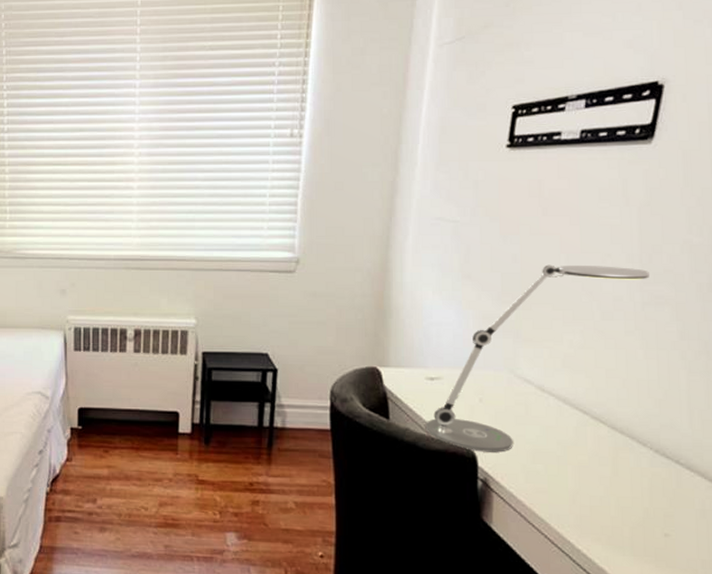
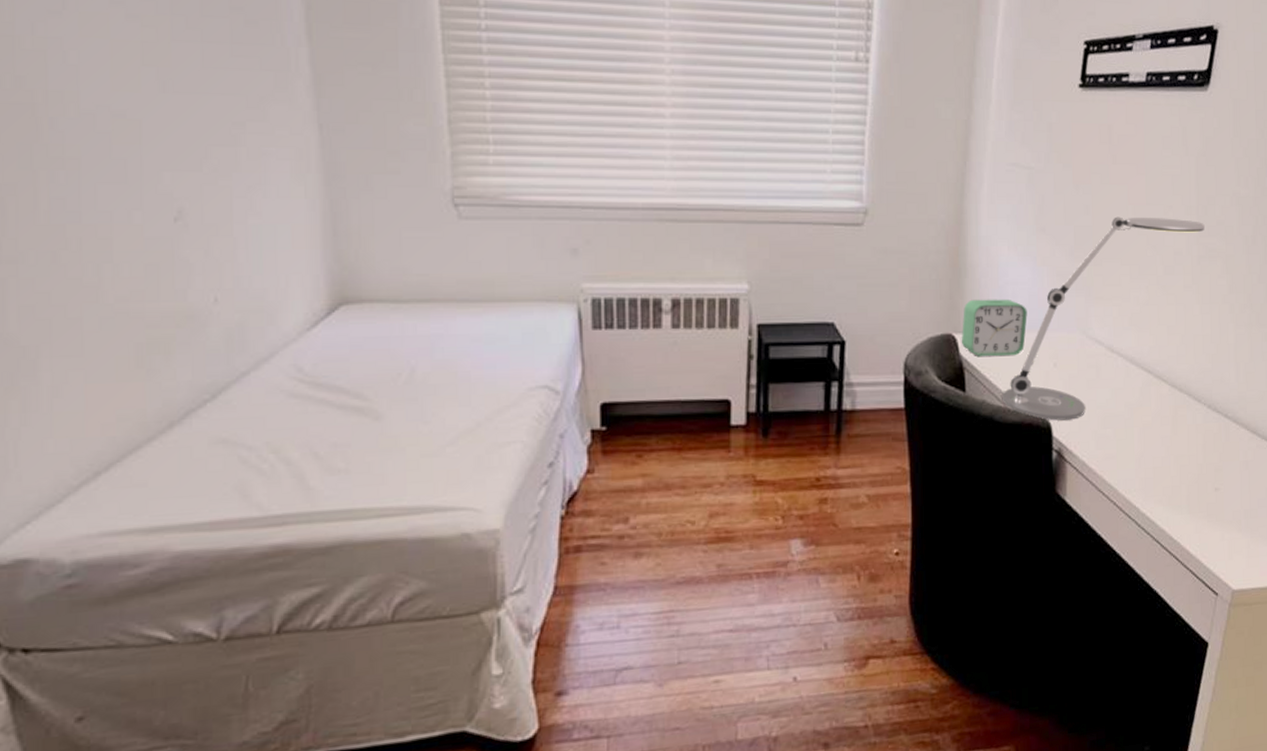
alarm clock: none [386,337,452,389] -> present [962,299,1028,356]

